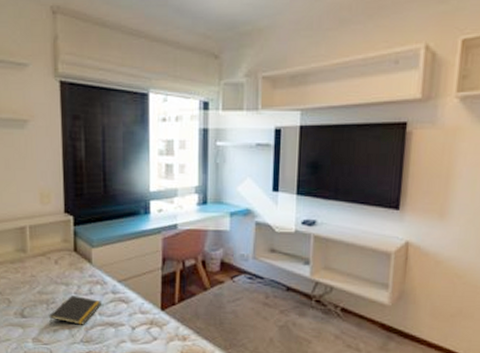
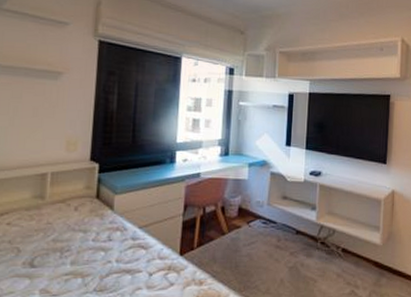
notepad: present [49,295,102,325] -> none [61,243,121,274]

